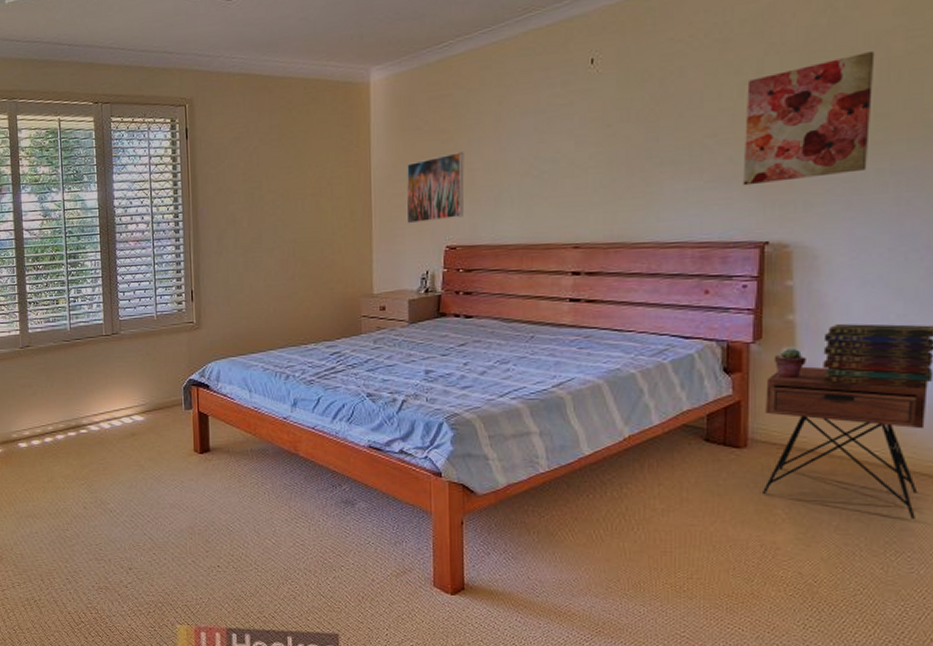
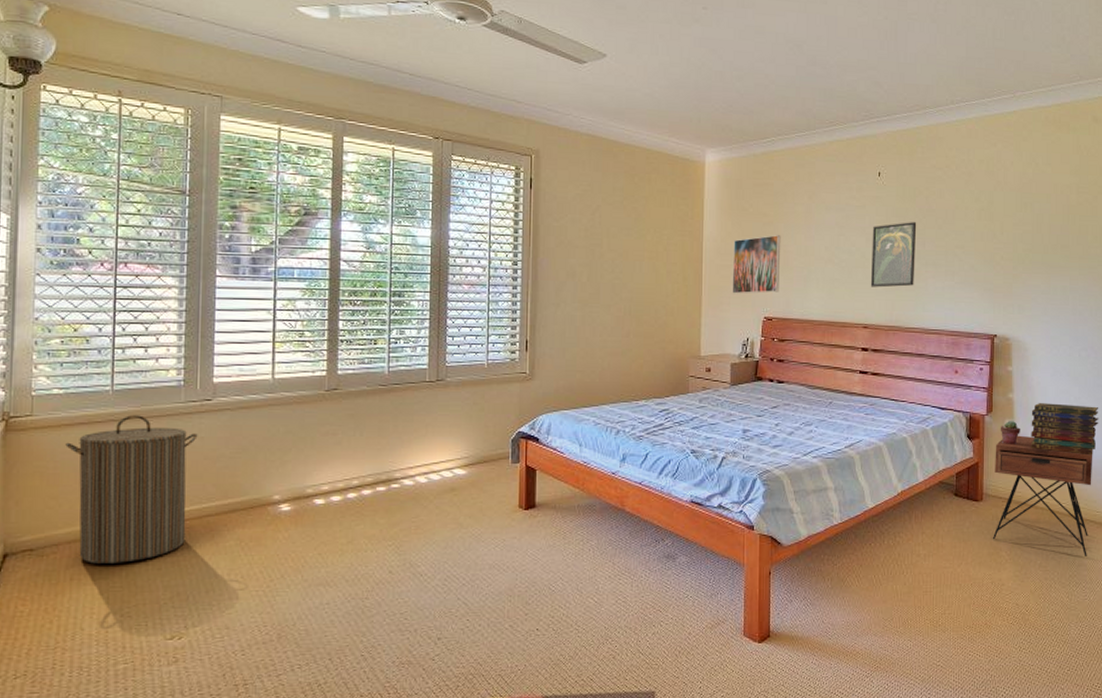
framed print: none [582,113,647,199] -> present [870,222,917,288]
wall art: present [742,51,875,186] -> none [980,199,1060,289]

